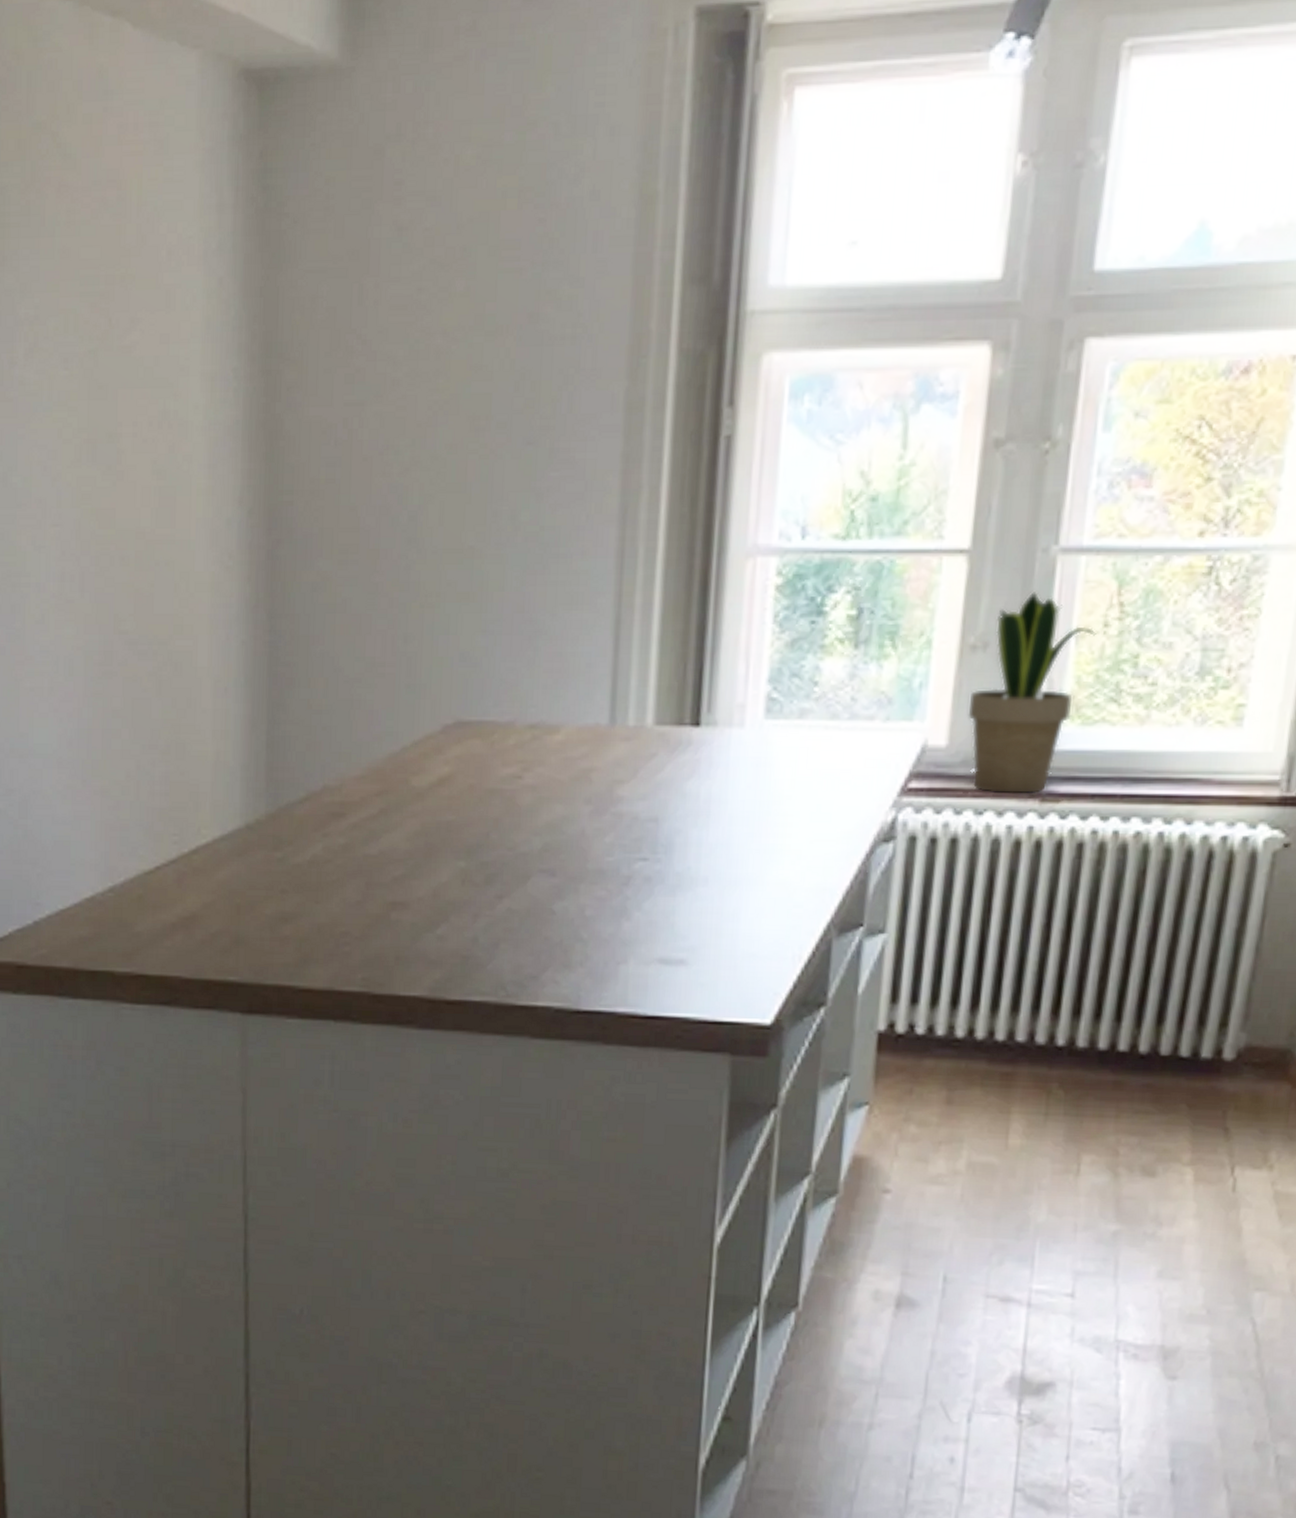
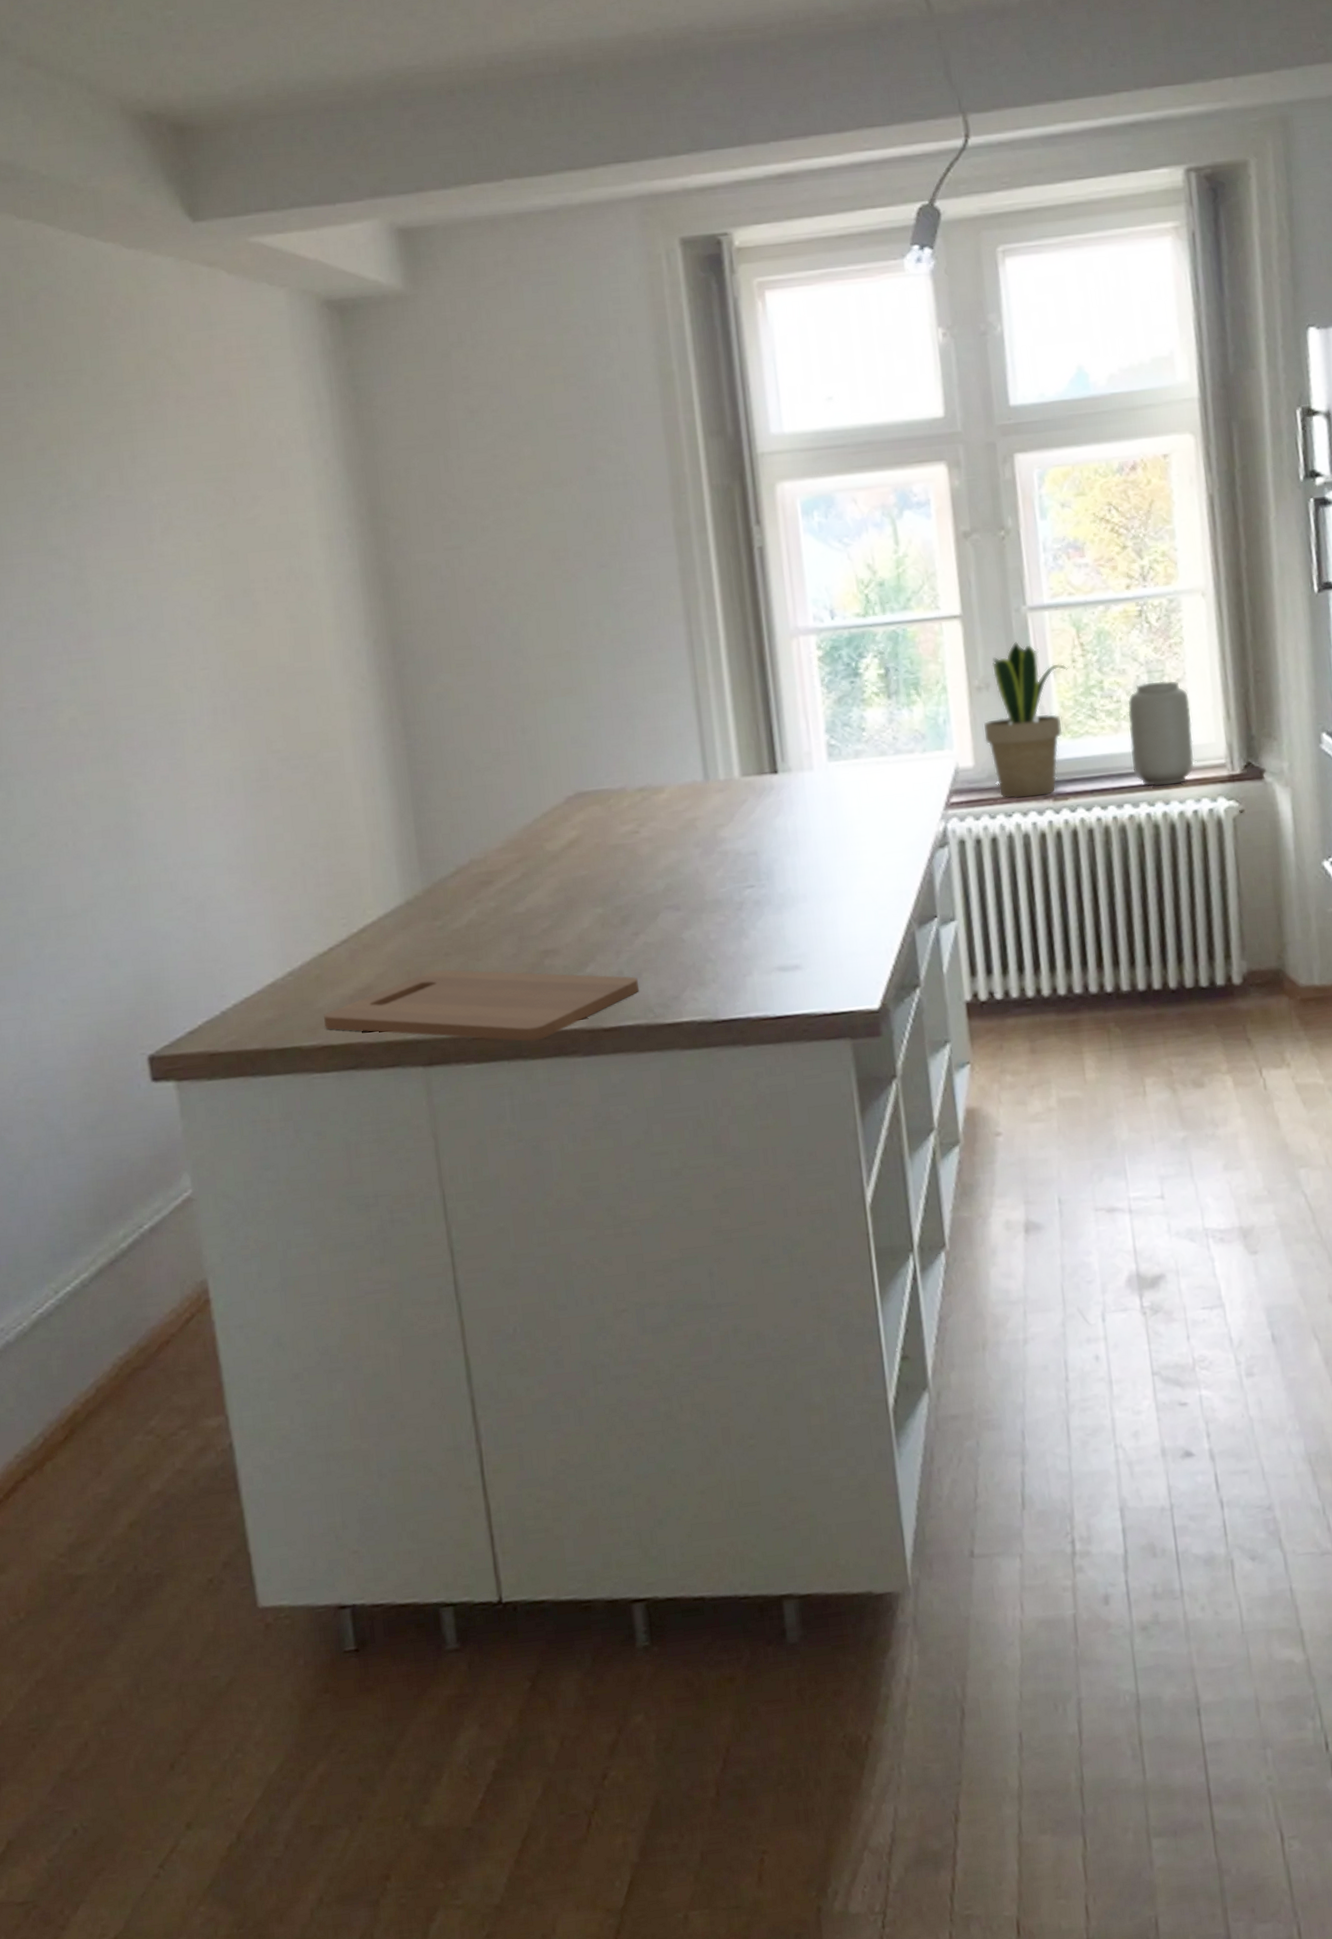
cutting board: none [141,907,494,1003] -> present [324,969,639,1042]
vase: none [1152,663,1251,800] -> present [1127,680,1195,787]

